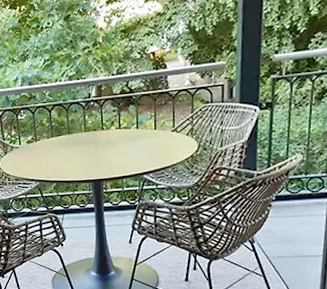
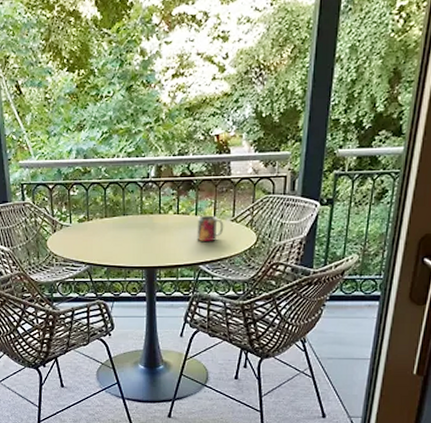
mug: none [138,127,165,153] -> present [197,215,224,242]

